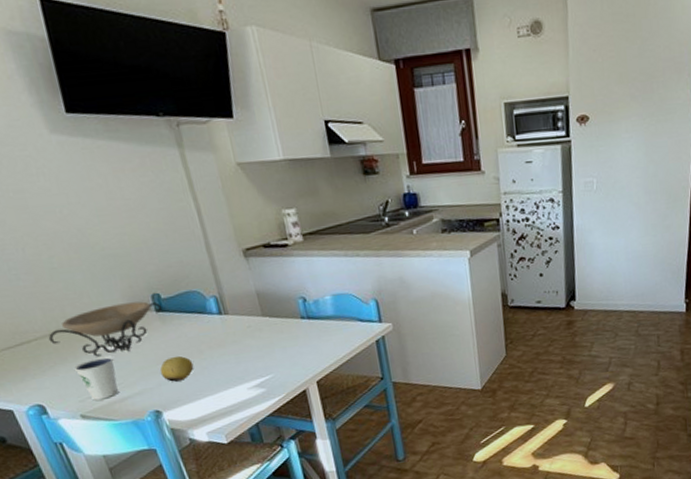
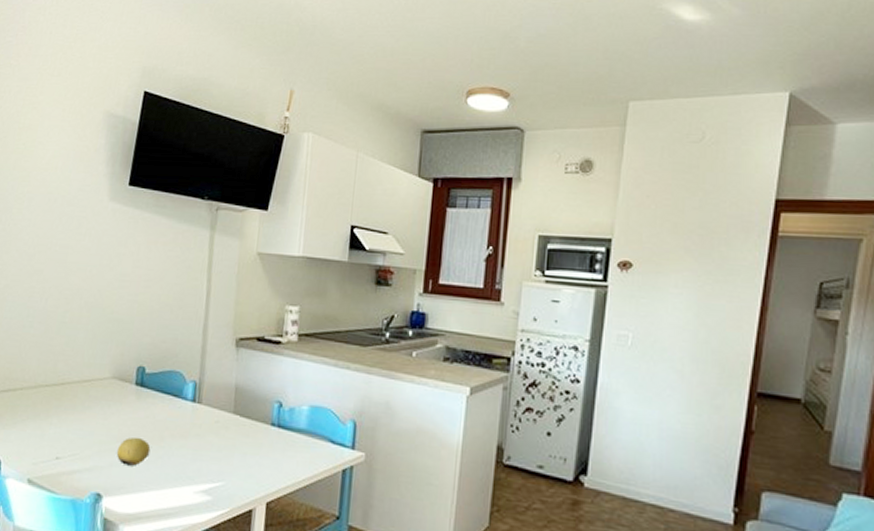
decorative bowl: present [48,301,162,357] -> none [32,369,143,421]
dixie cup: present [75,357,119,401] -> none [42,421,80,468]

